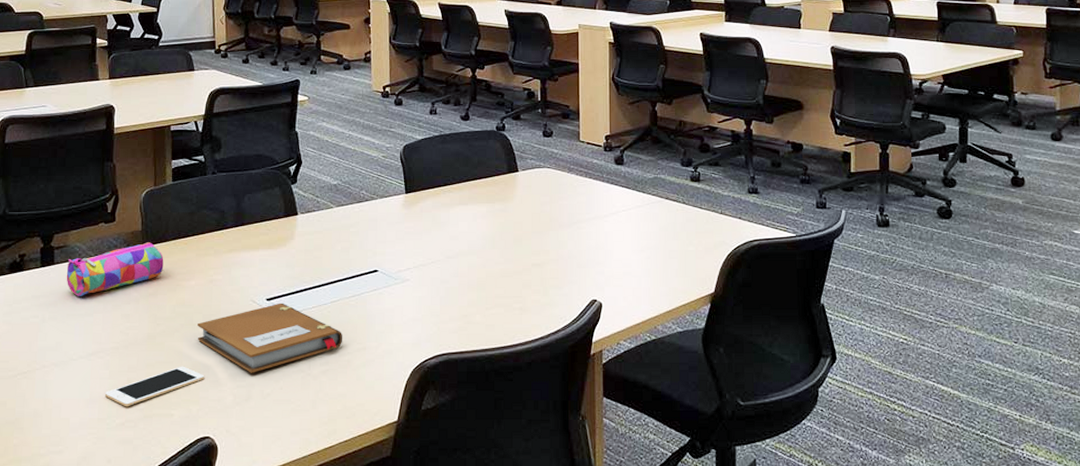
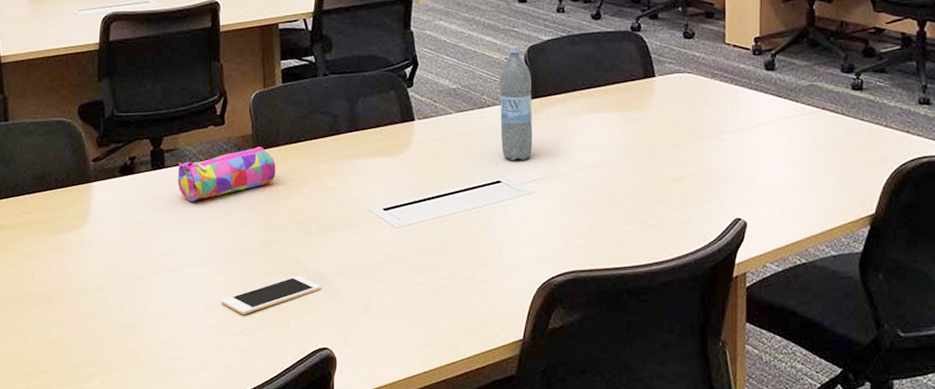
notebook: present [197,303,343,373] -> none [312,213,465,285]
water bottle: none [377,144,408,251] -> present [499,45,533,161]

